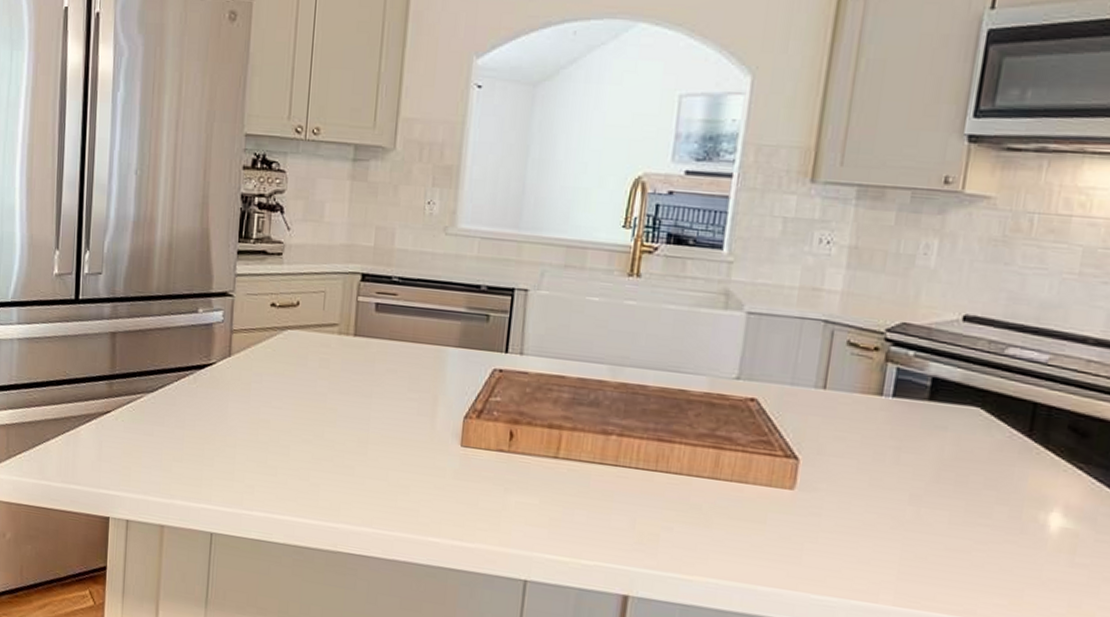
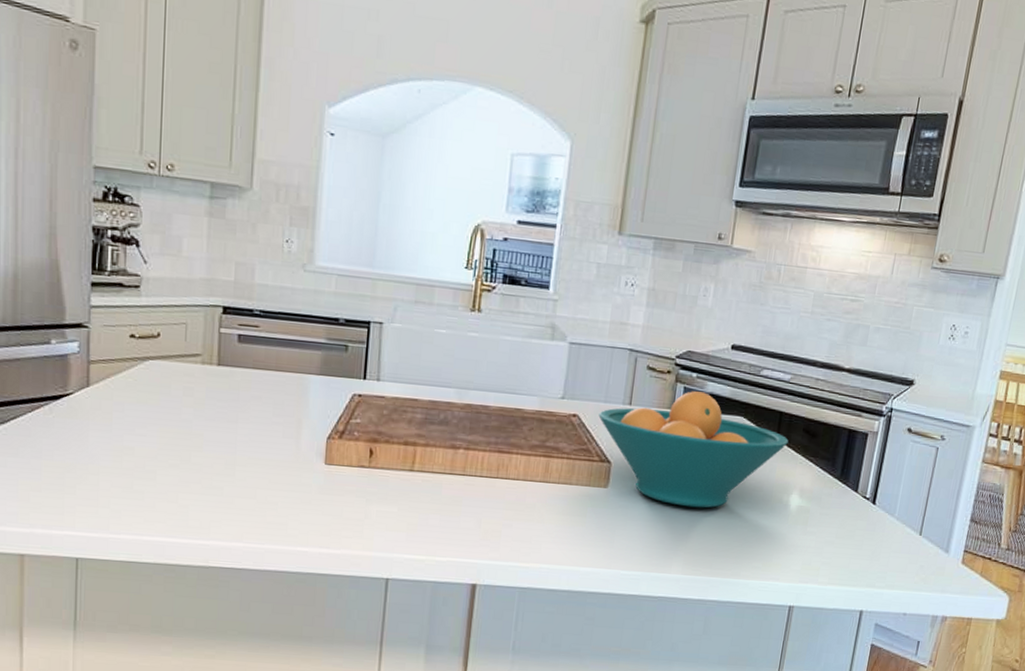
fruit bowl: none [783,373,1047,523] -> present [598,391,789,508]

